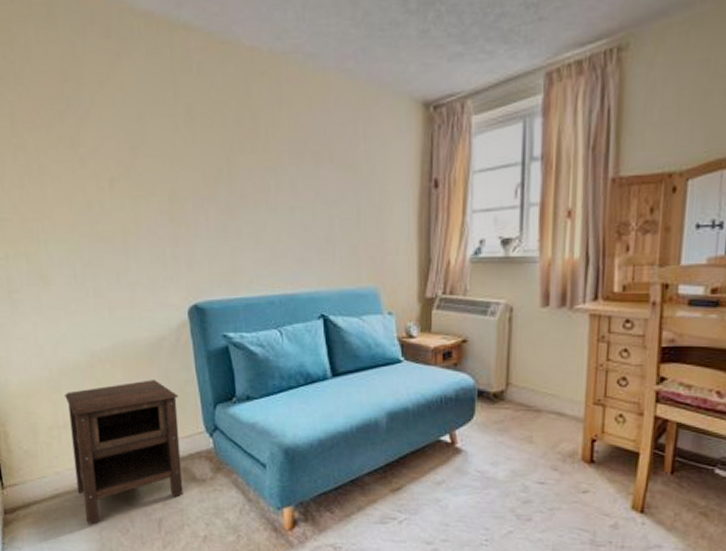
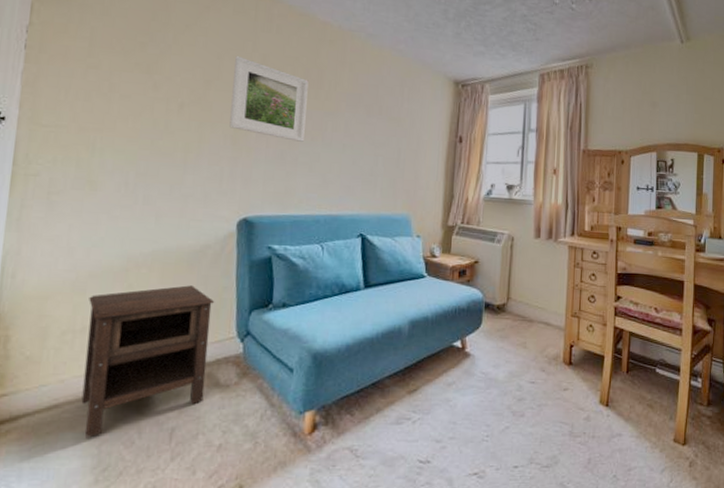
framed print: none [157,111,246,209] -> present [229,56,309,142]

